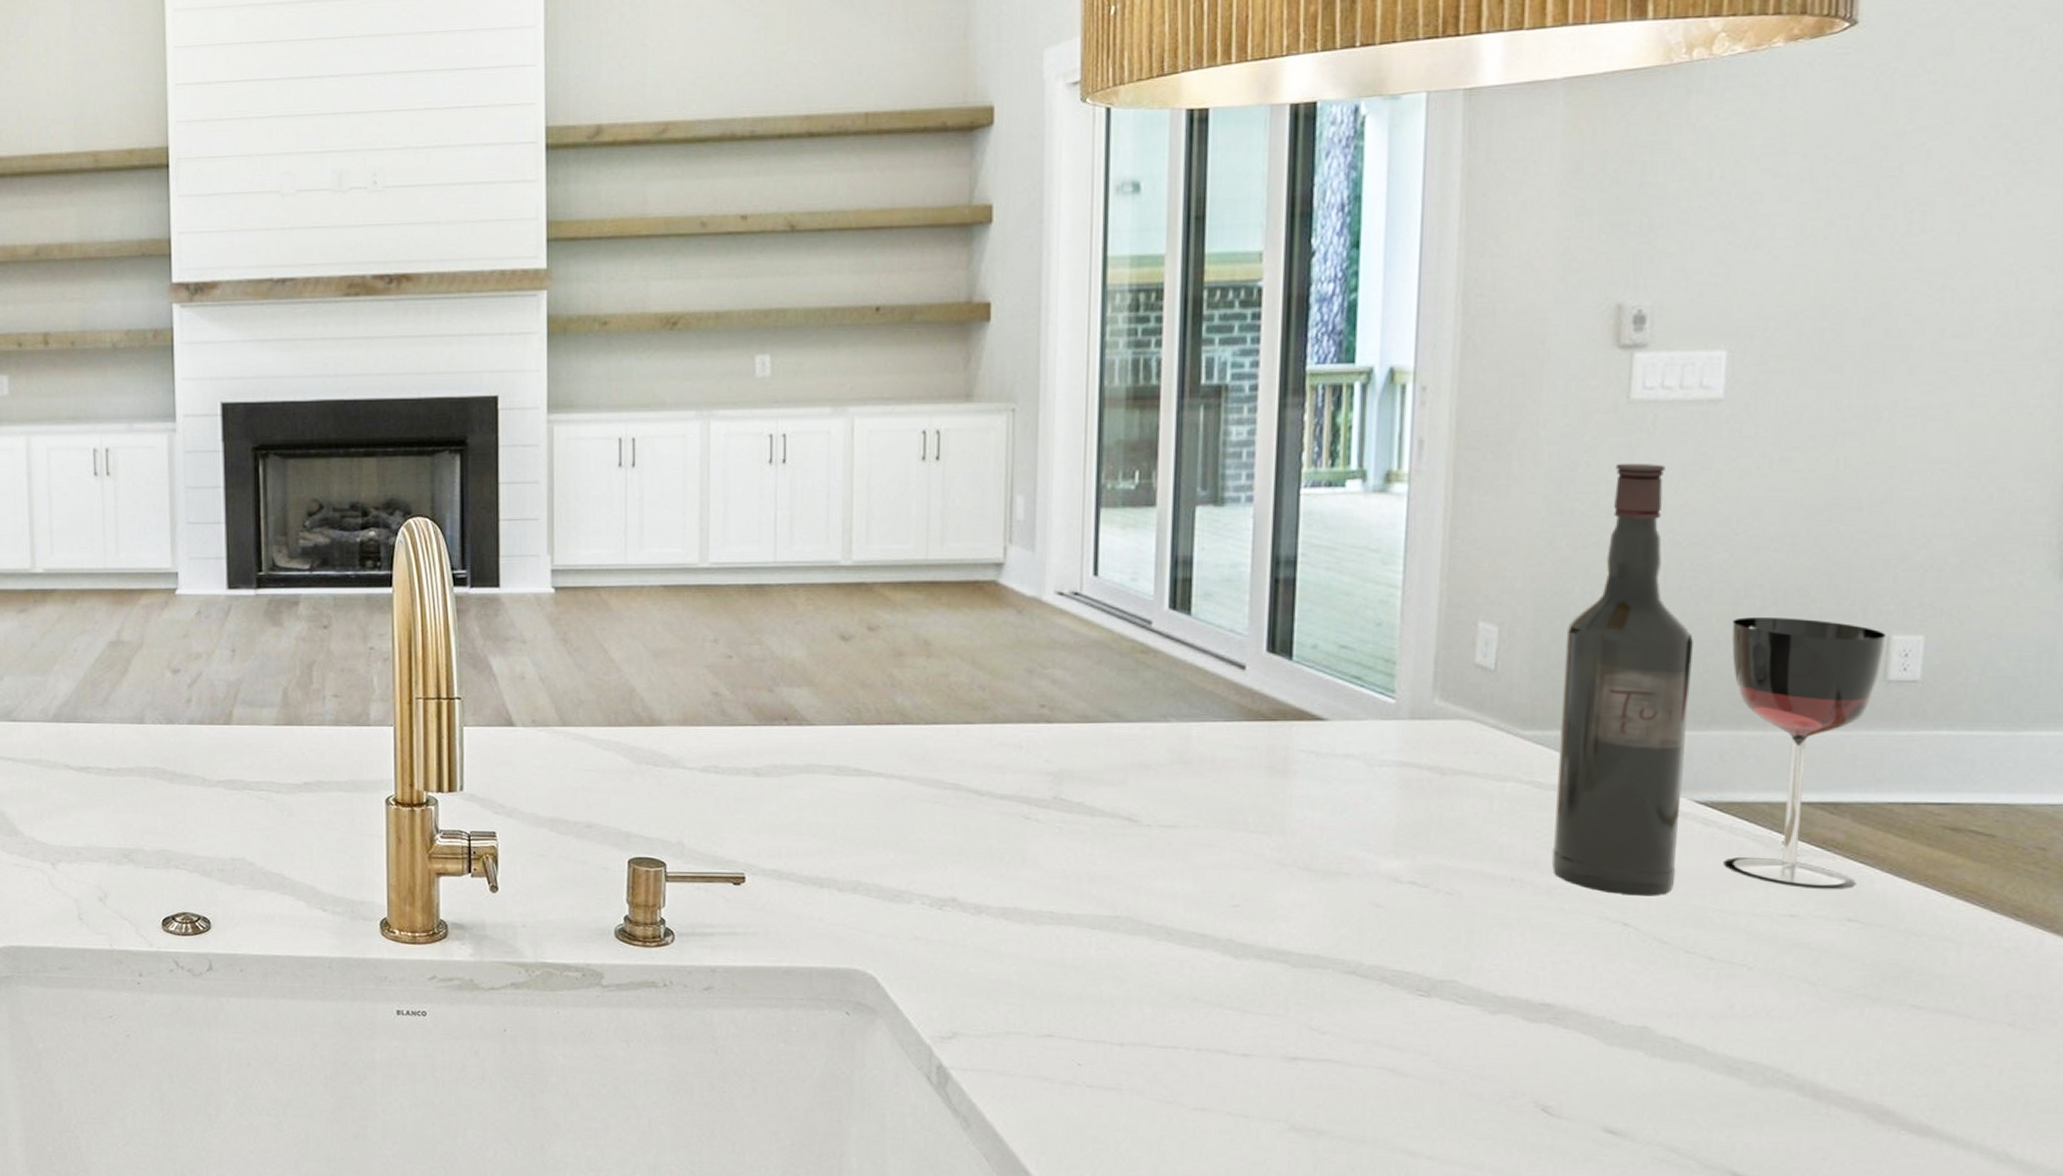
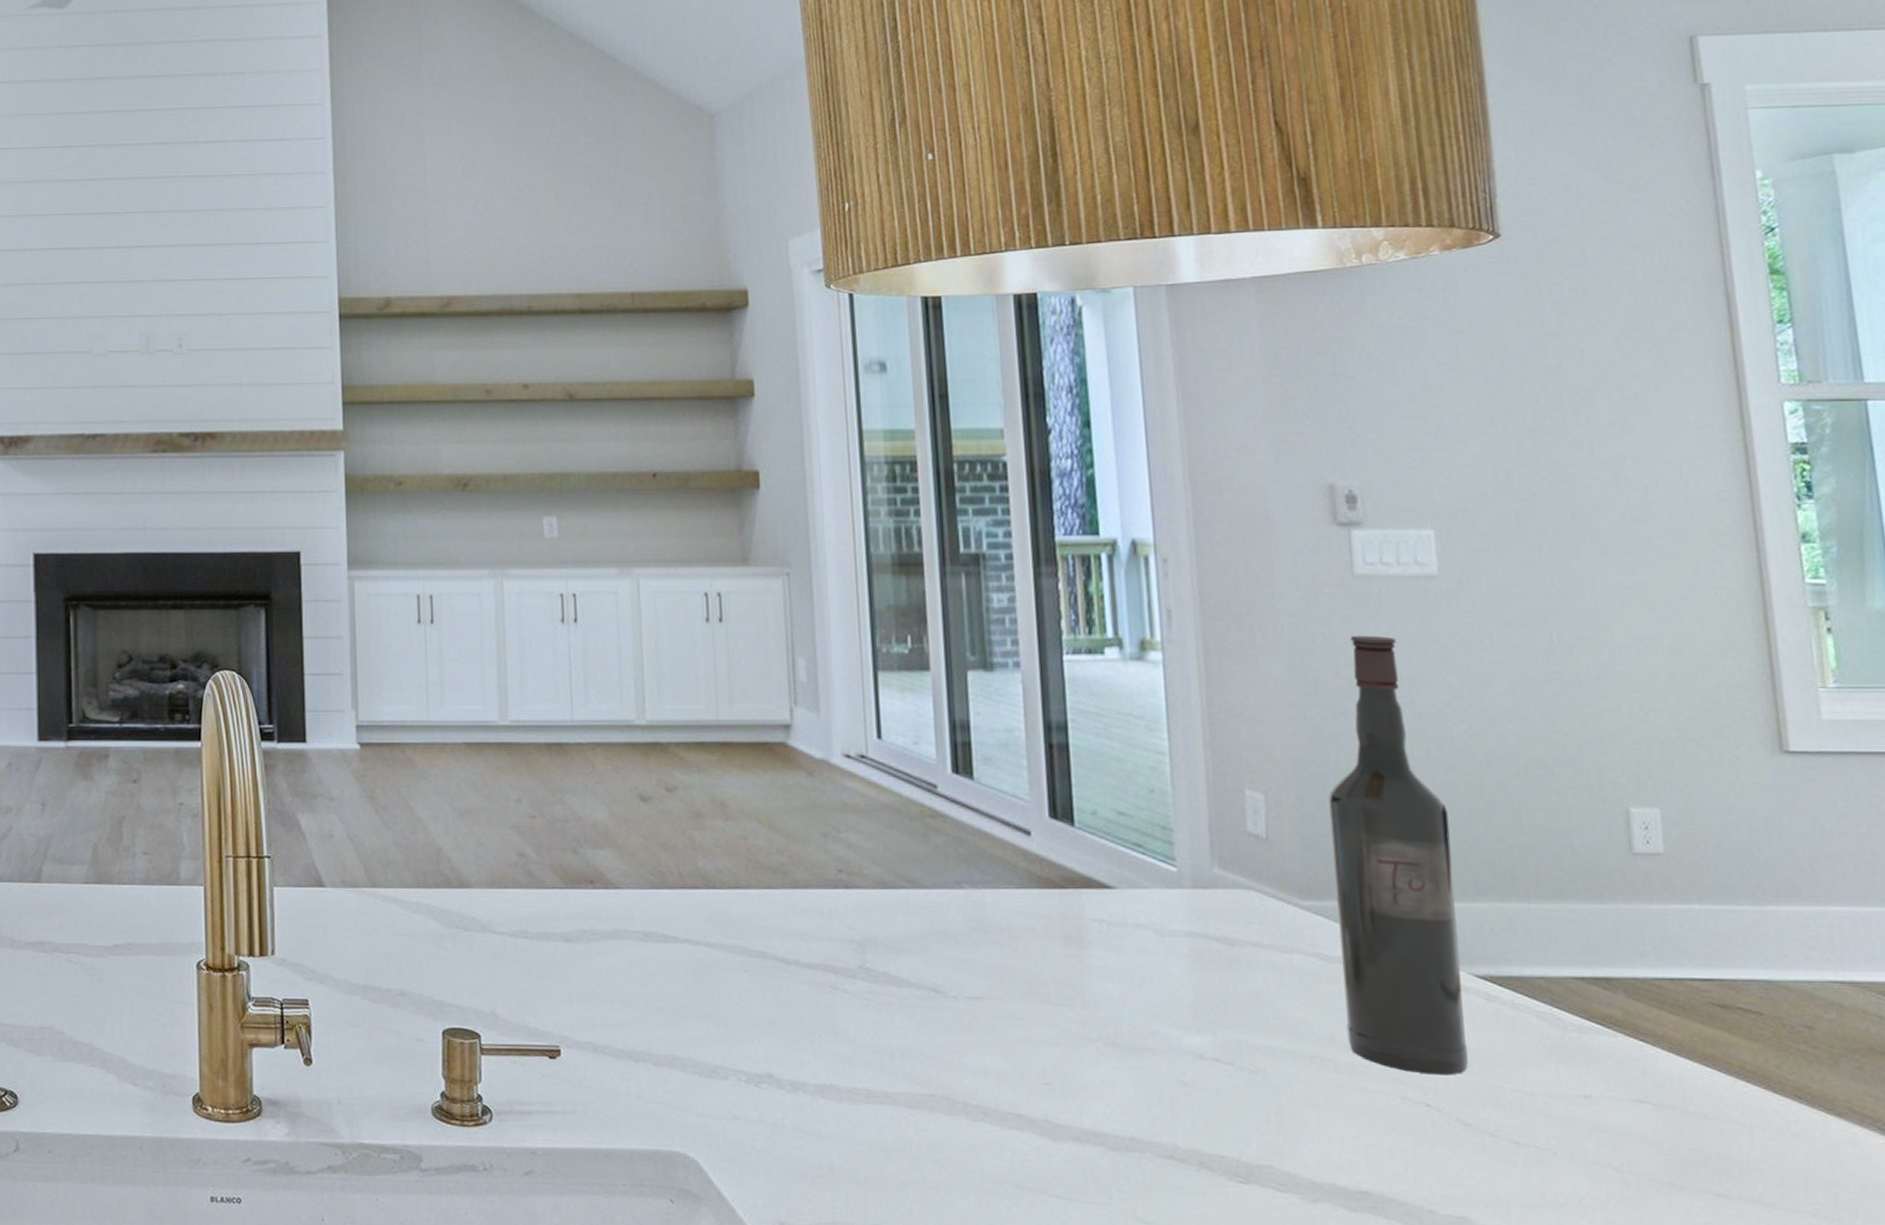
wineglass: present [1723,617,1886,890] -> none [1480,788,1642,1070]

